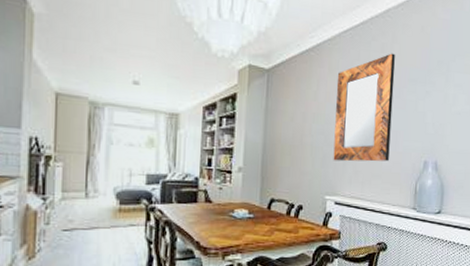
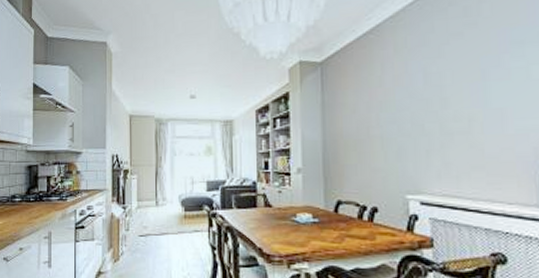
home mirror: present [333,53,395,162] -> none [406,15,494,153]

